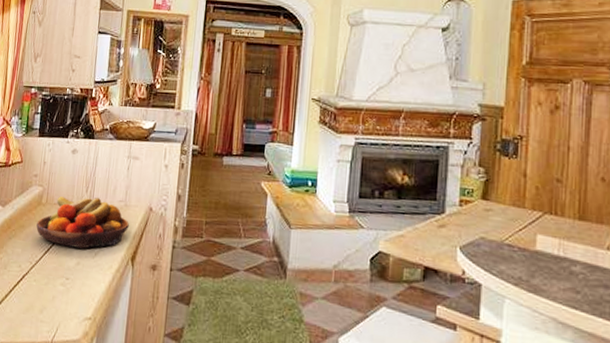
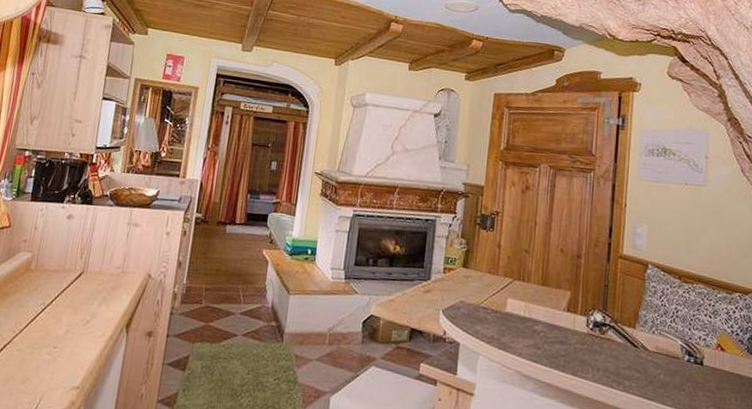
fruit bowl: present [36,196,129,249] -> none [22,263,126,316]

